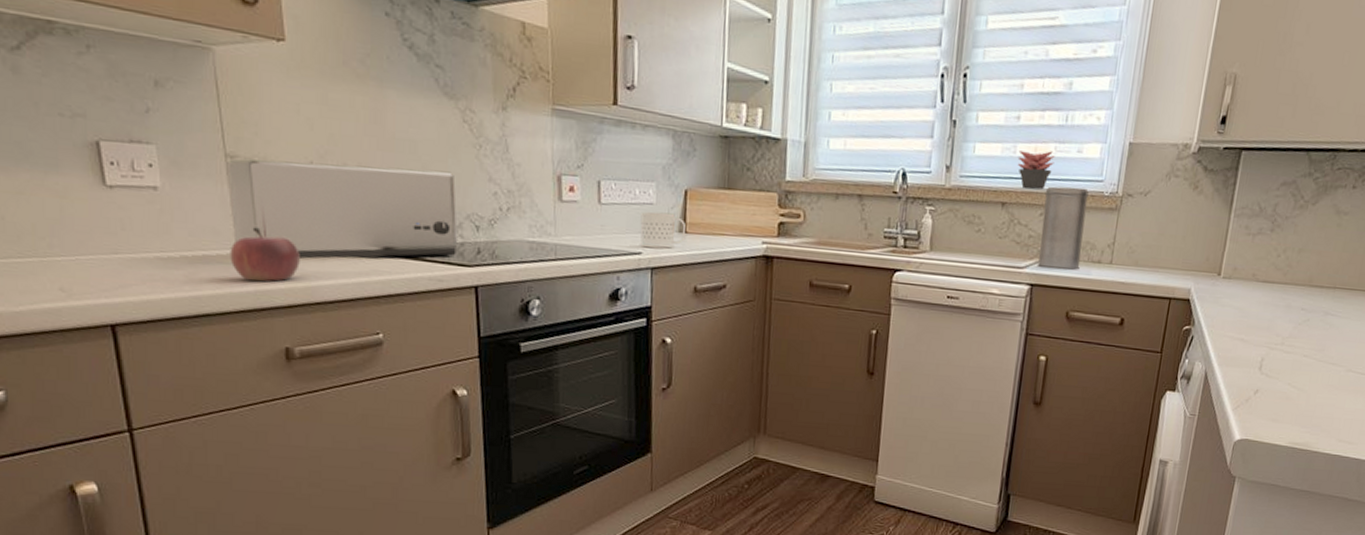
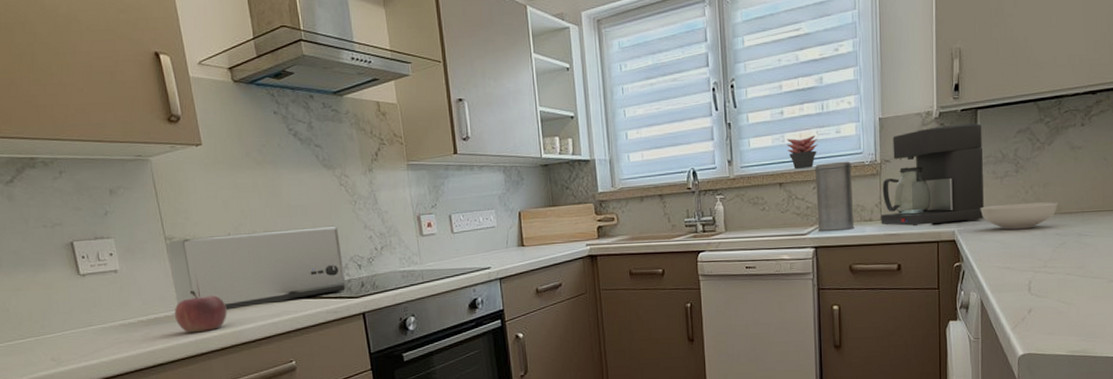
mug: present [640,211,687,249] -> none [486,232,524,263]
coffee maker: none [1110,163,1244,280] -> present [881,123,984,227]
bowl: none [1222,265,1311,298] -> present [979,202,1059,230]

